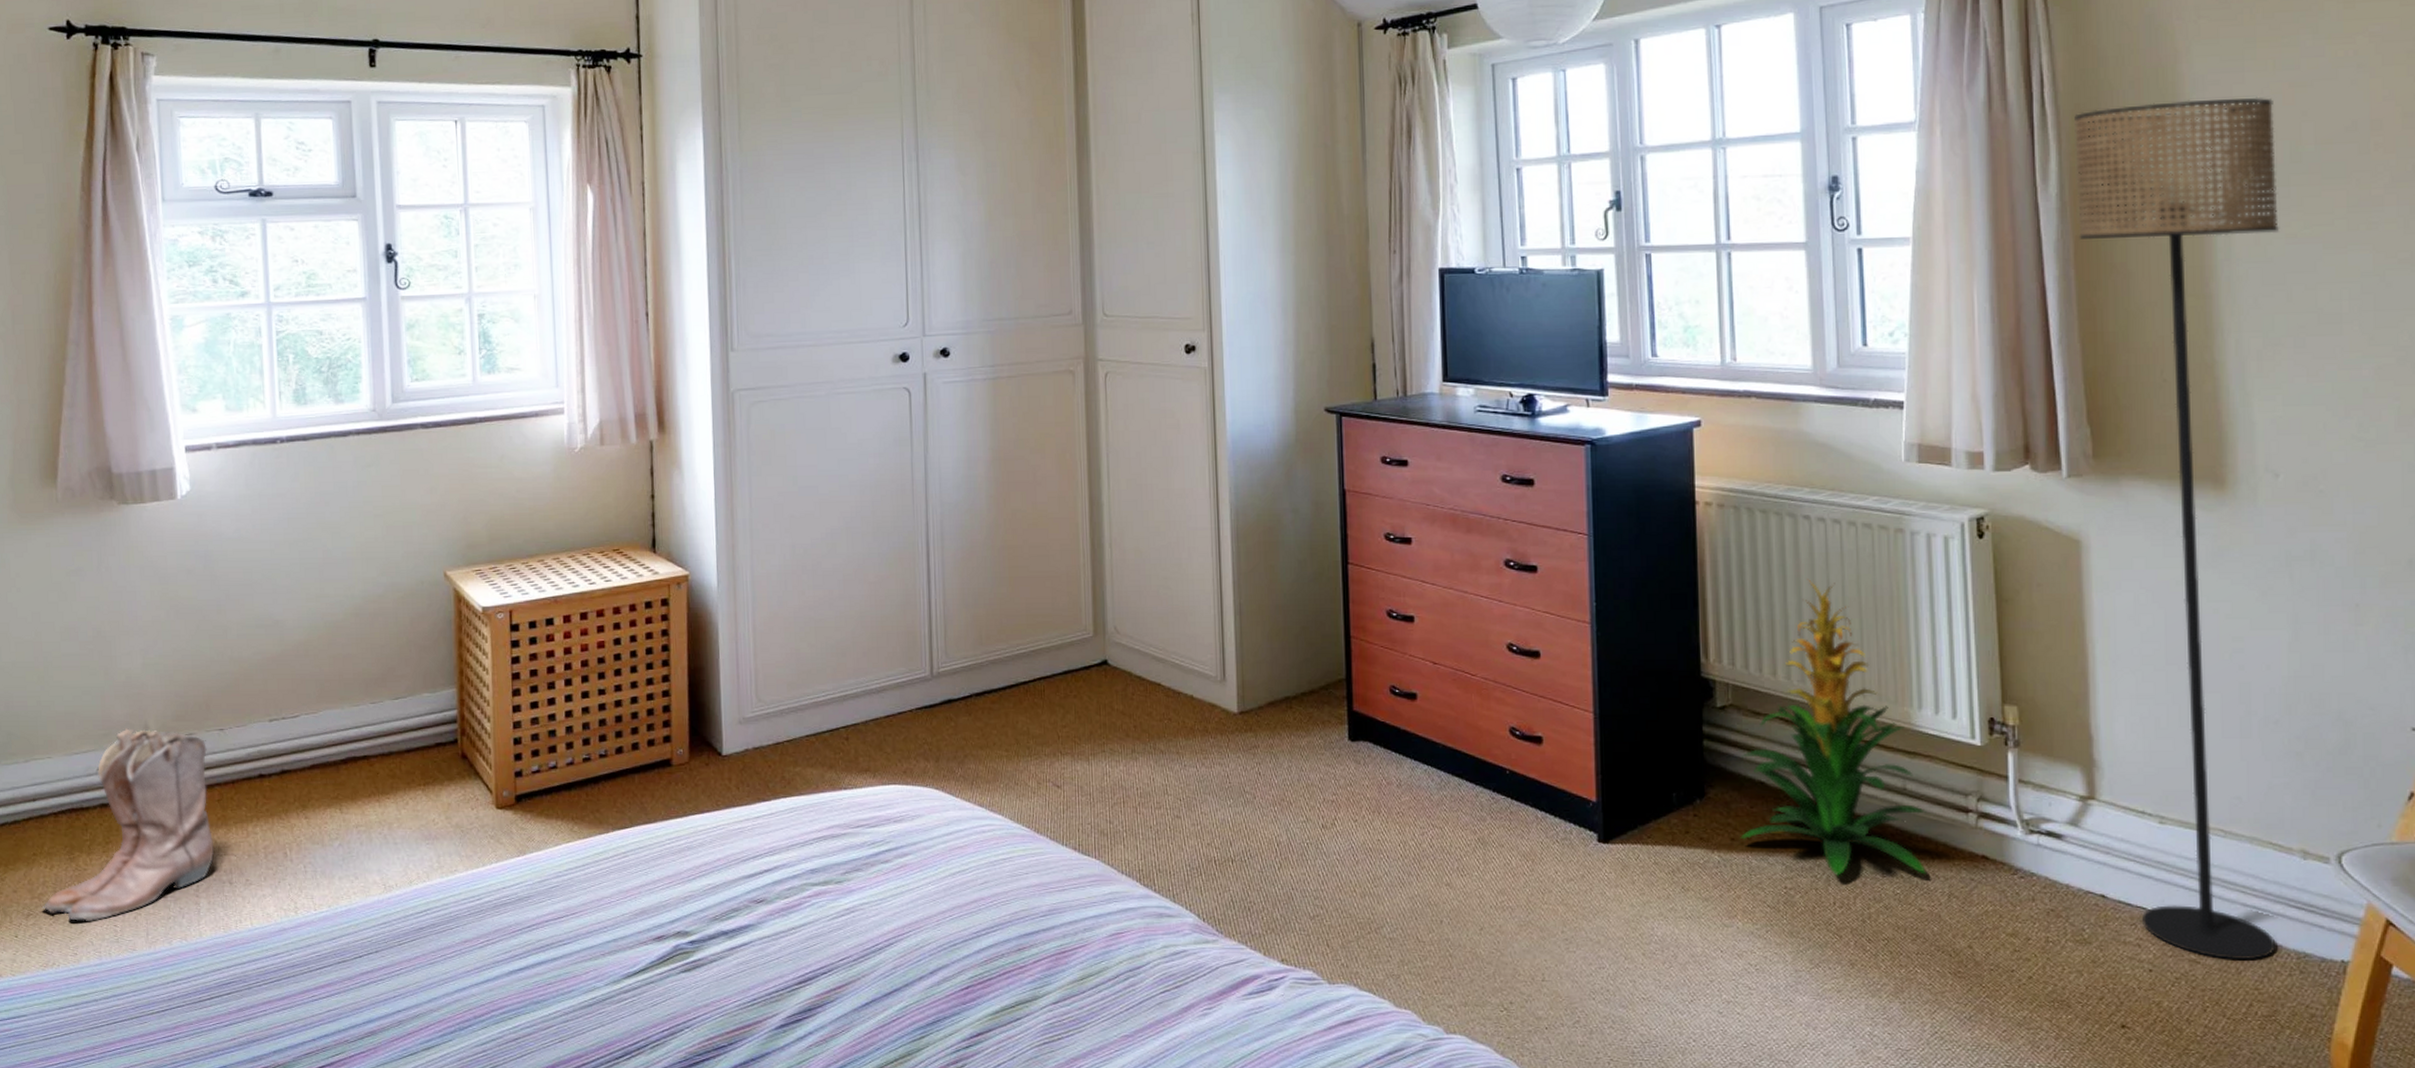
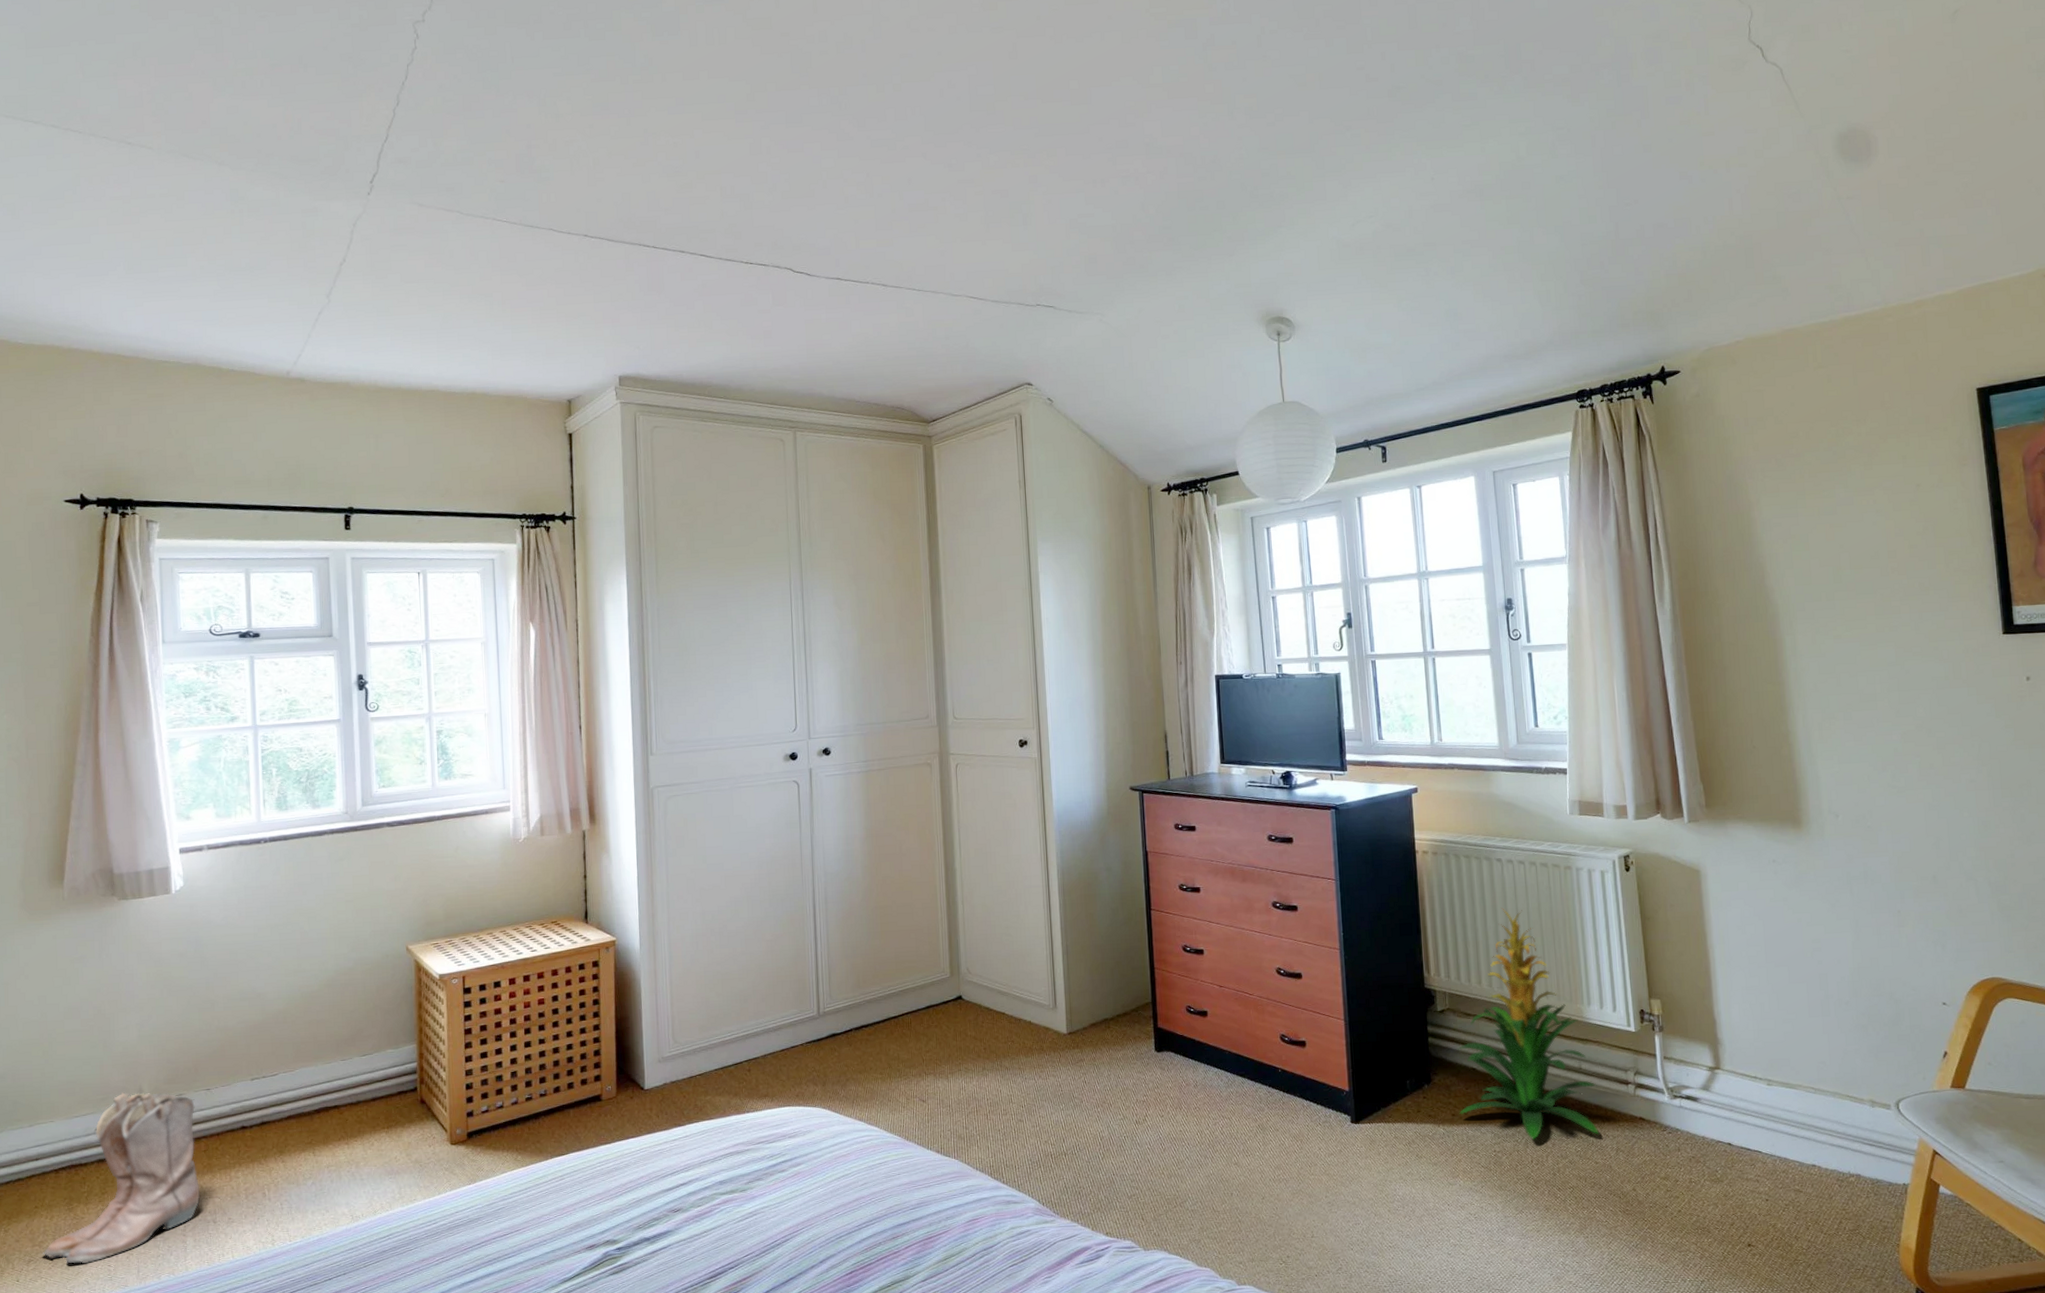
floor lamp: present [2074,97,2280,961] -> none [1680,535,1856,1188]

